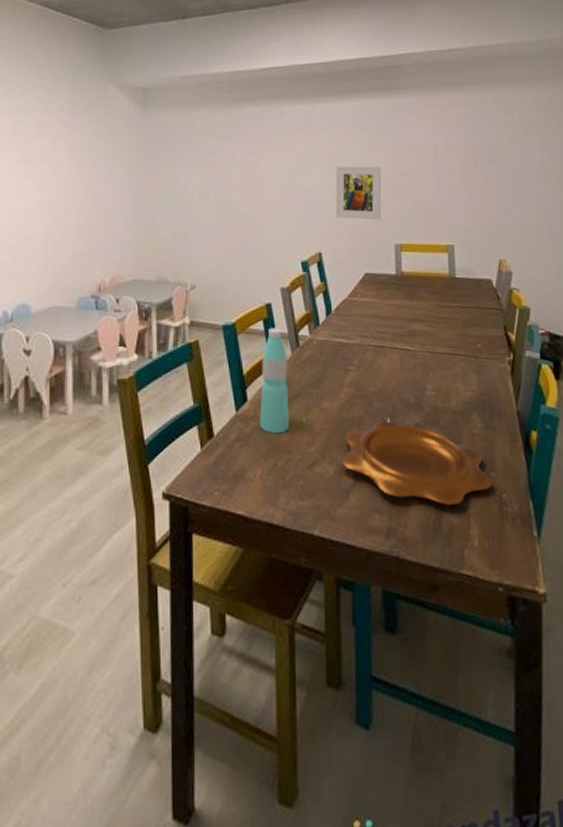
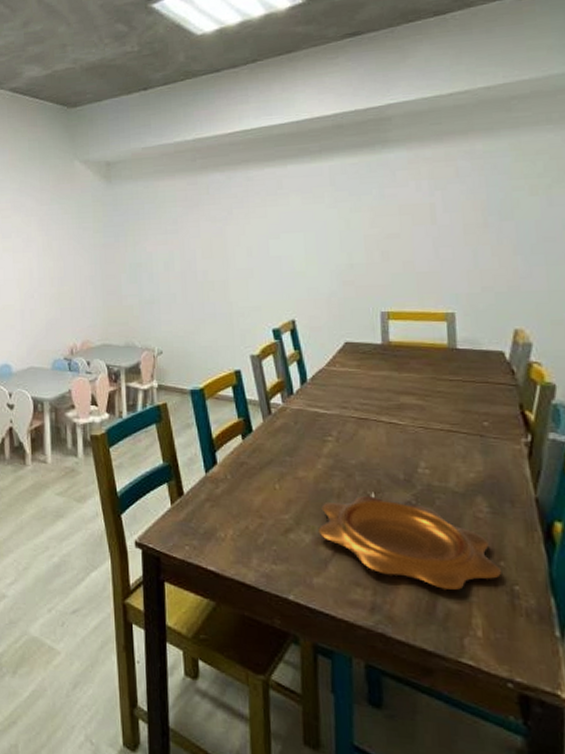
water bottle: present [259,328,289,434] -> none [230,395,261,498]
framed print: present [335,166,382,220] -> none [310,229,365,286]

